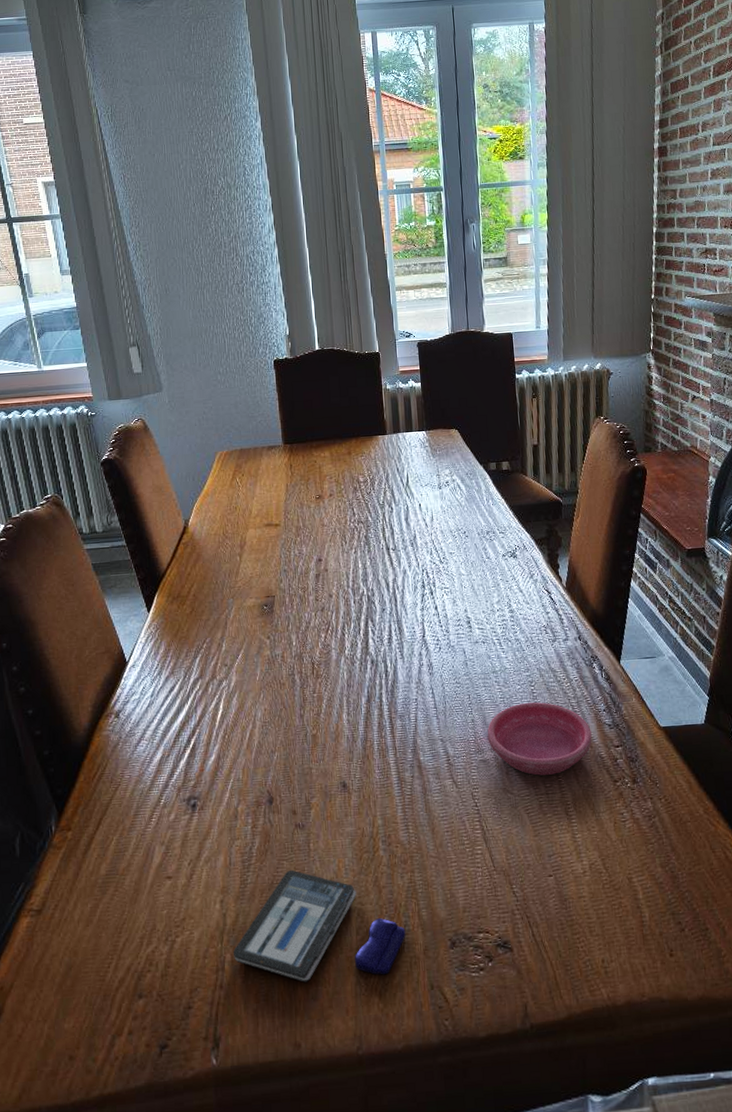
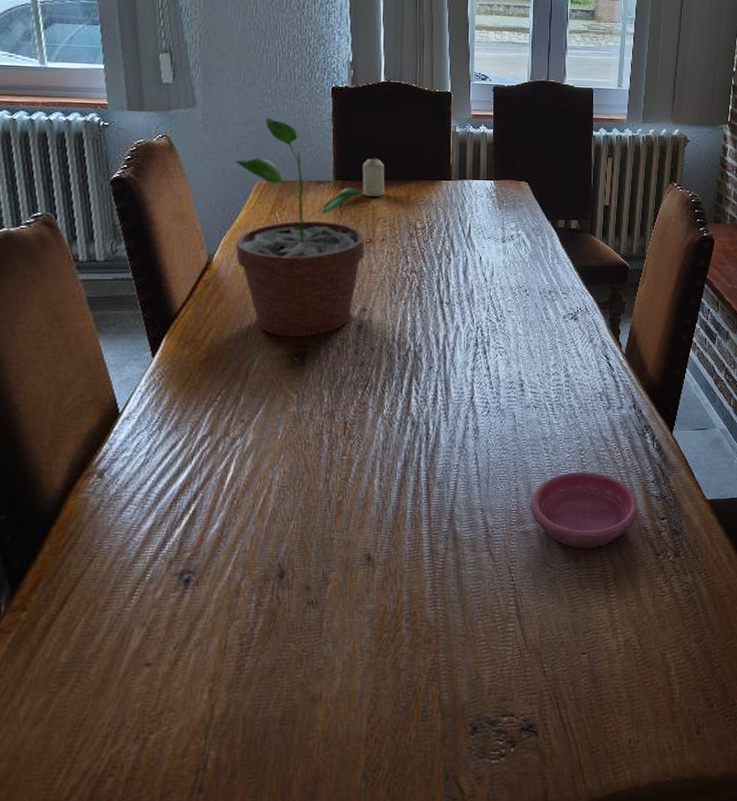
potted plant: none [199,393,316,589] -> present [235,117,365,337]
tablet: present [232,869,406,982] -> none [218,652,423,780]
candle: none [306,420,328,457] -> present [362,158,385,198]

